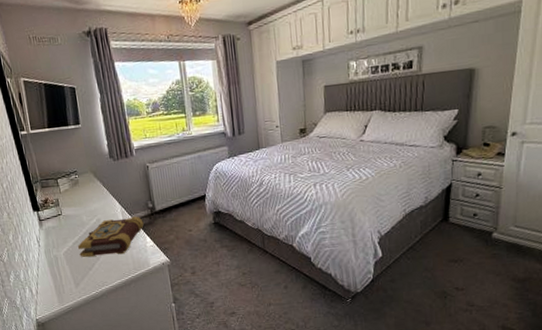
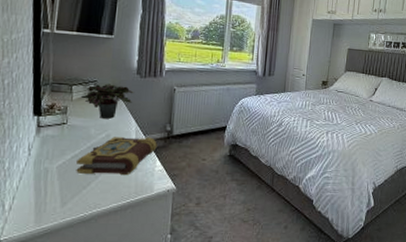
potted plant: none [66,171,113,205] -> present [80,84,135,119]

